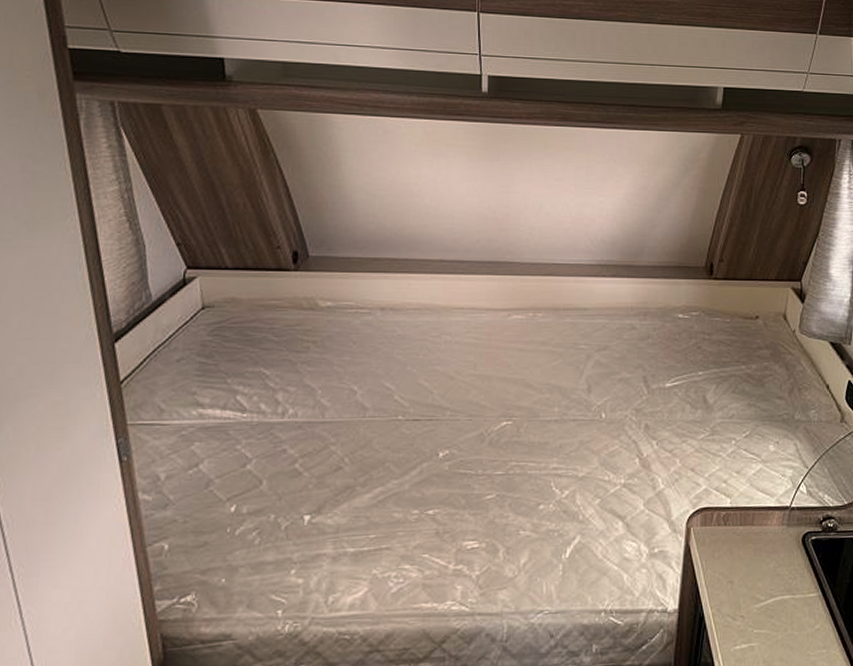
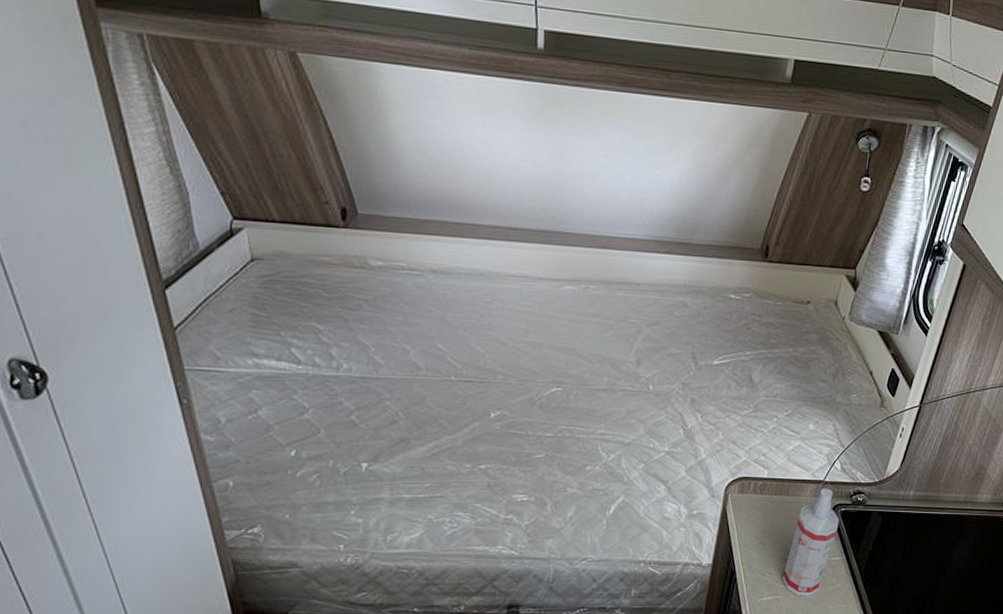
spray bottle: none [755,515,811,642] -> present [782,488,839,596]

